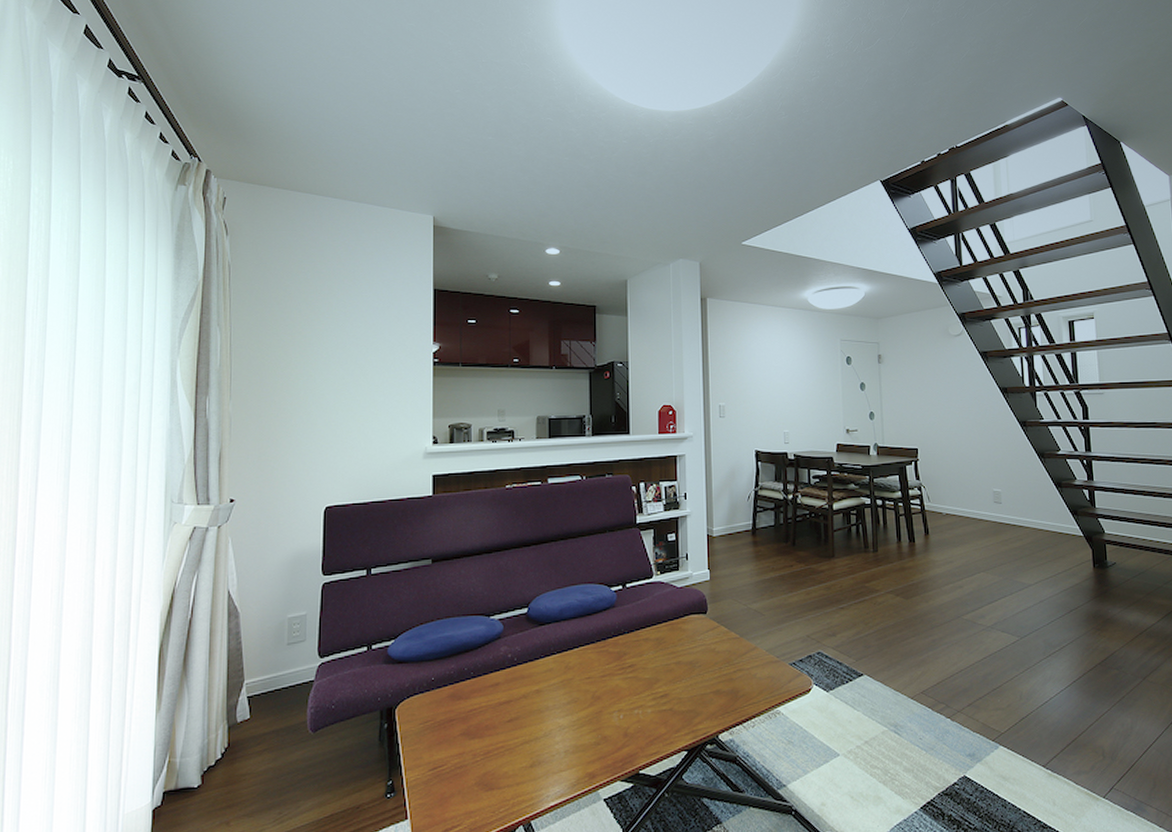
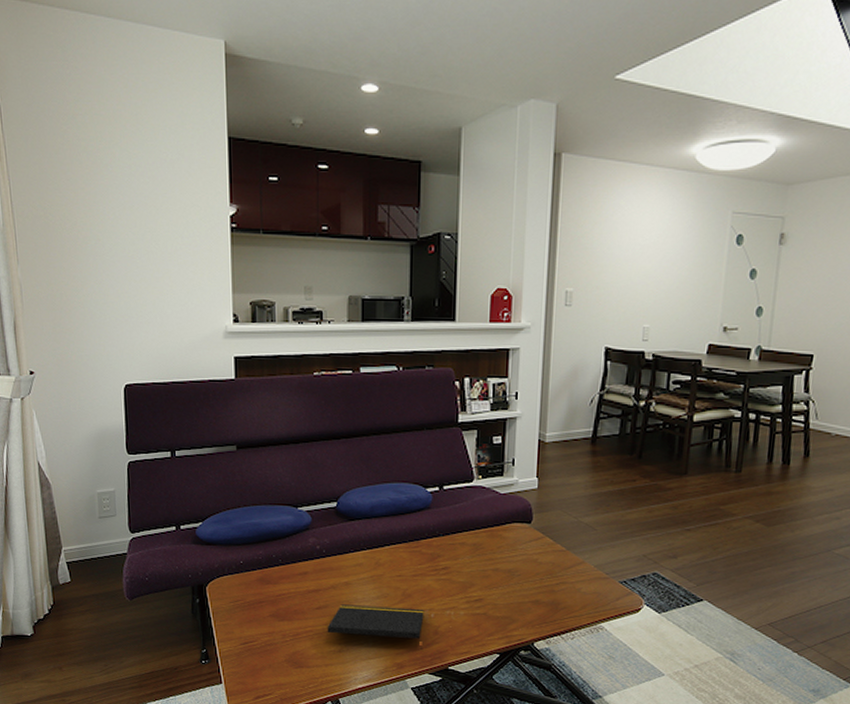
notepad: none [518,710,614,755] -> present [327,604,424,649]

